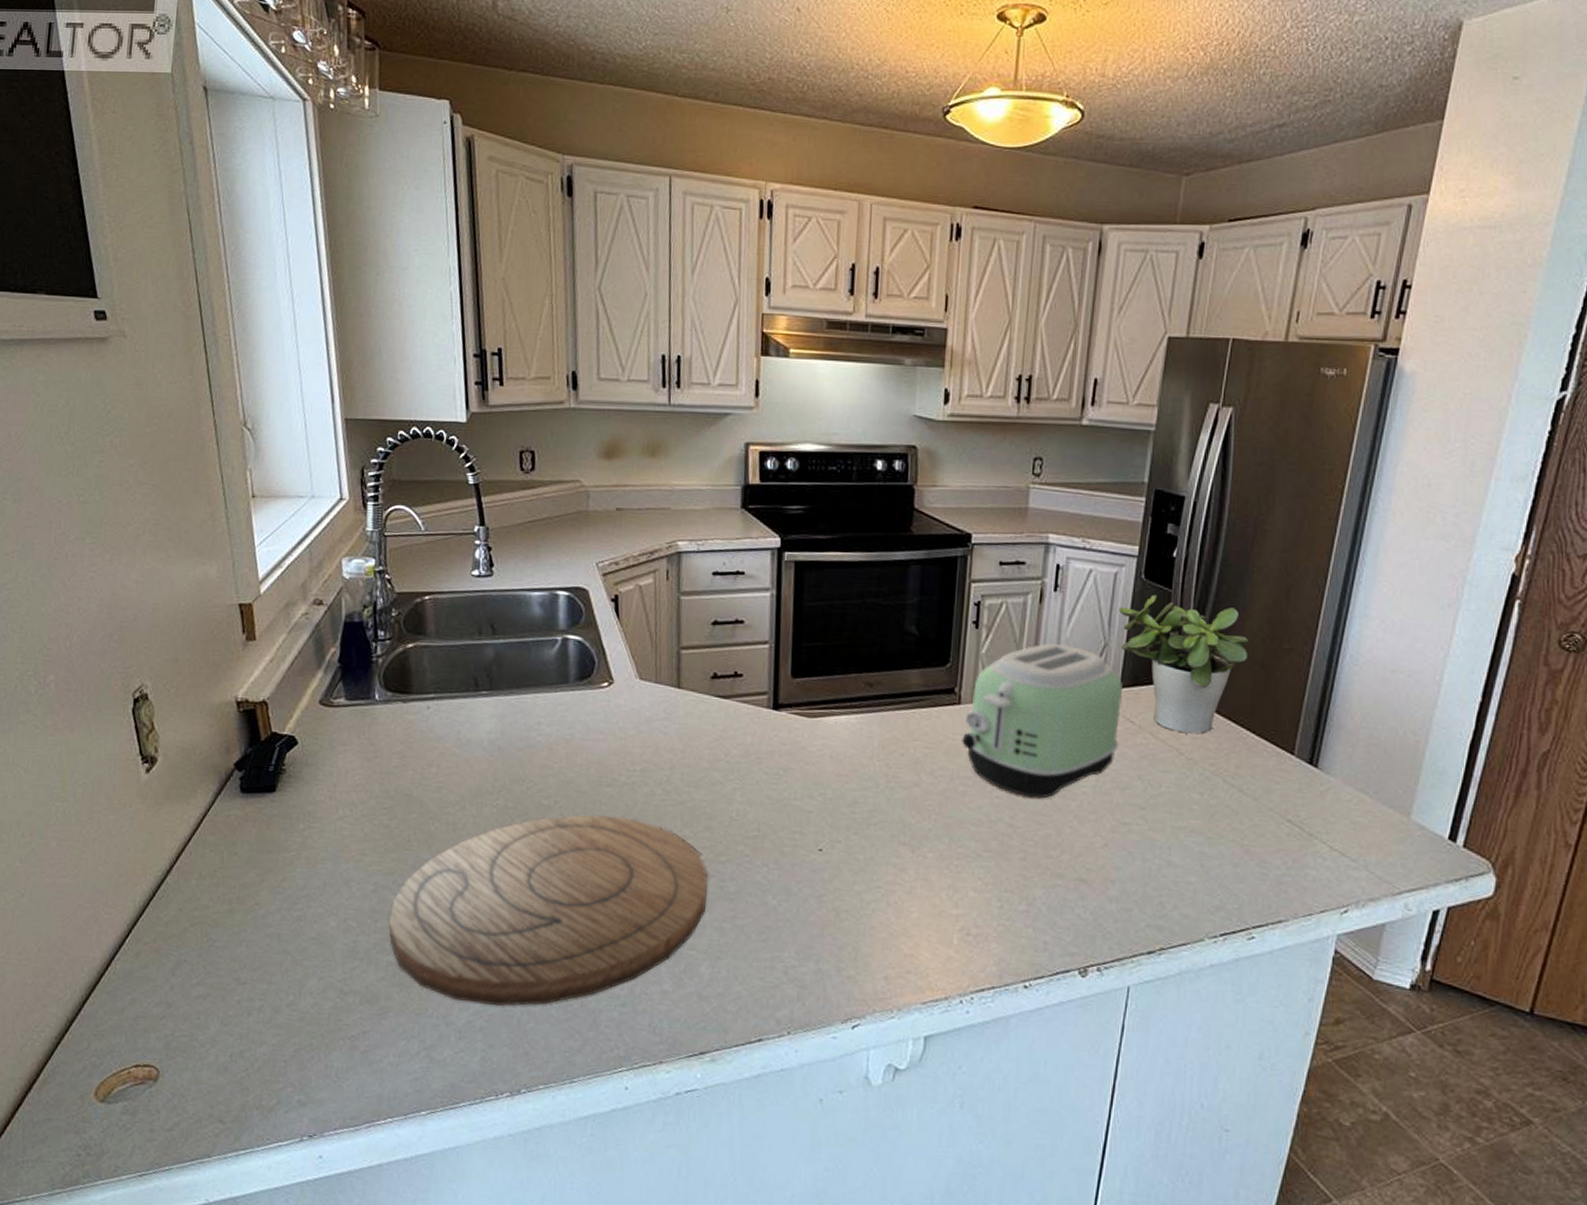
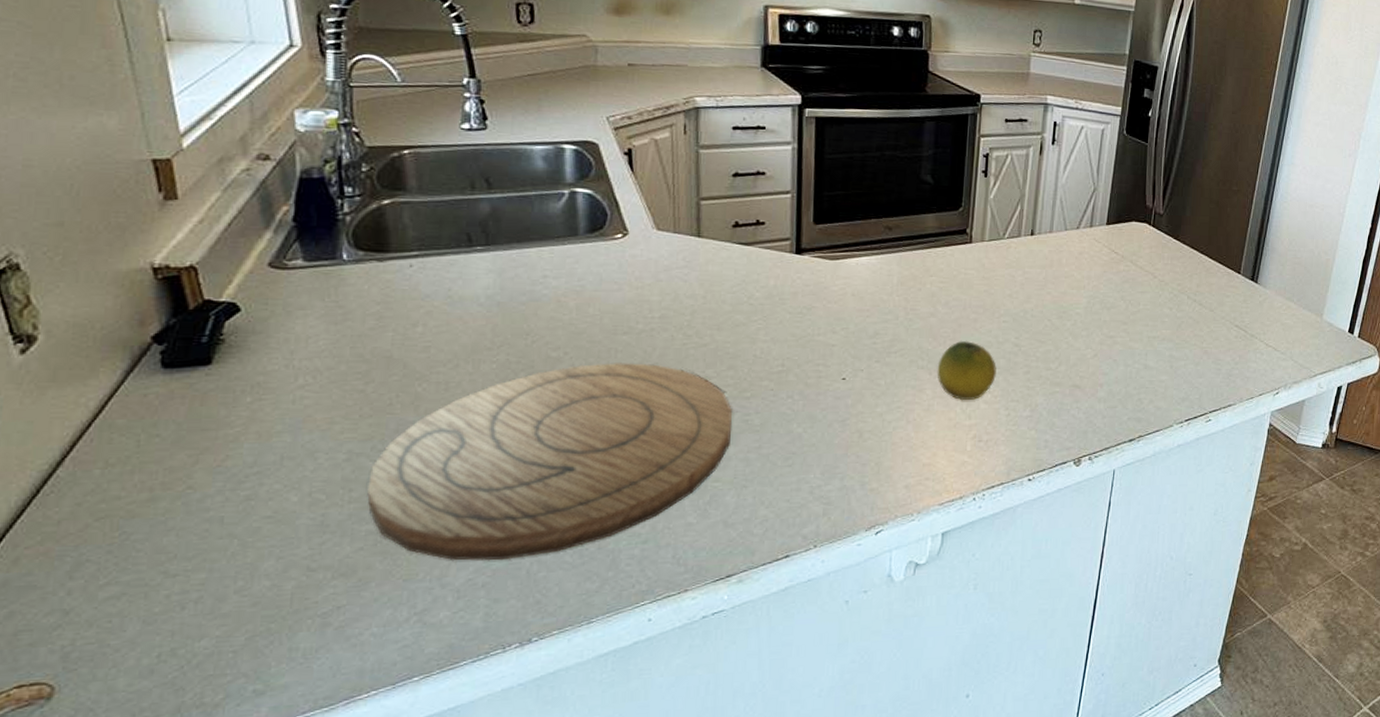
fruit: none [920,817,988,886] -> present [937,341,996,401]
toaster: present [962,643,1123,799] -> none [973,189,1109,321]
potted plant: present [1119,594,1249,734] -> none [1105,147,1207,261]

